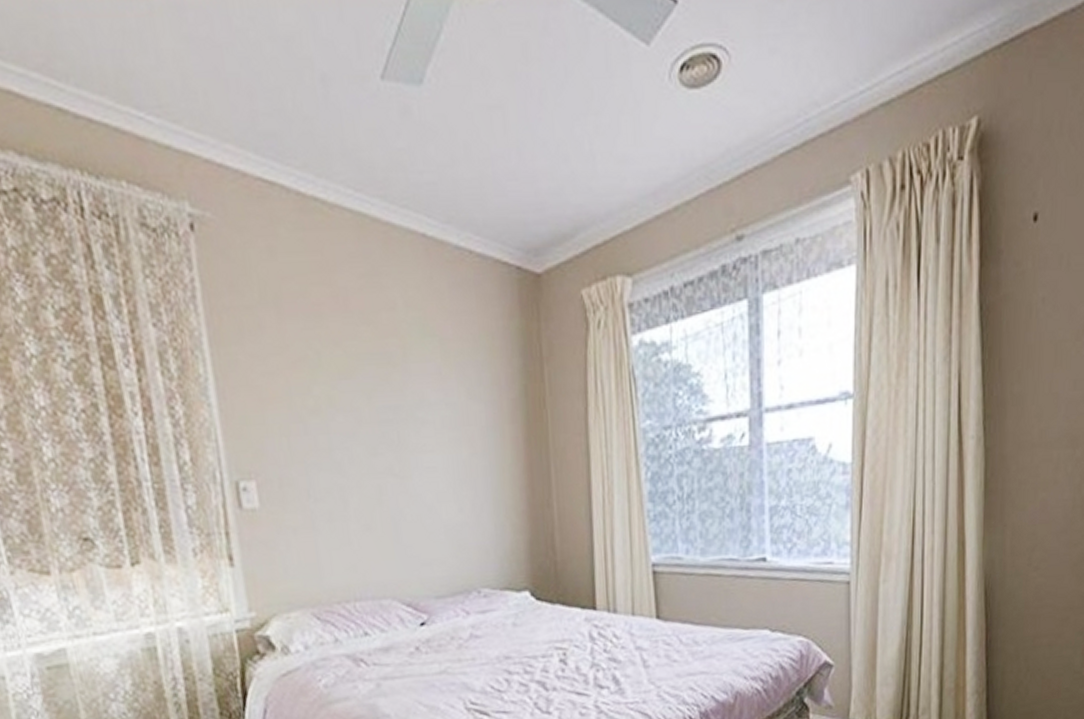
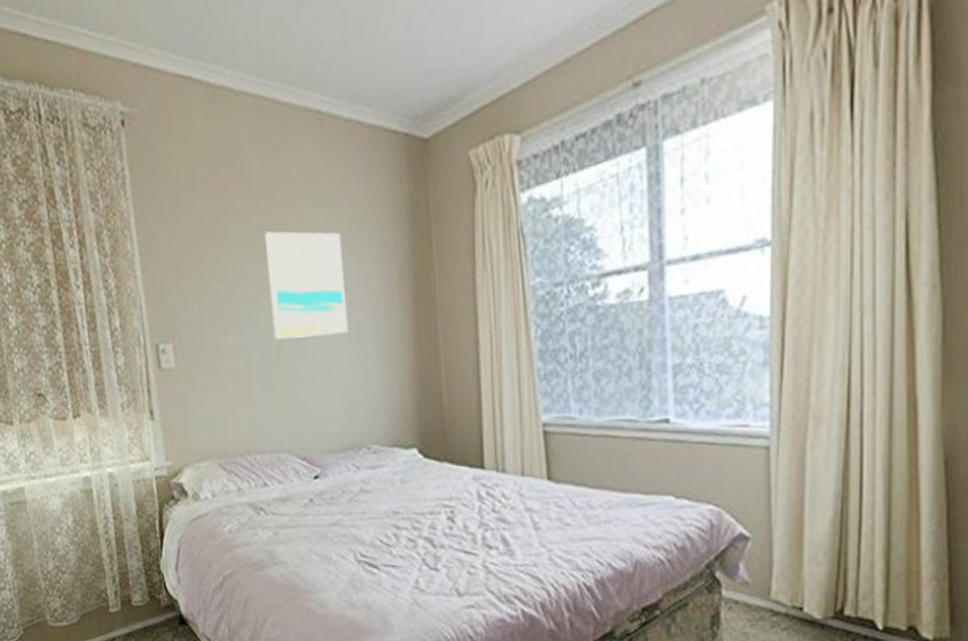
wall art: none [364,361,457,478] -> present [265,231,348,340]

